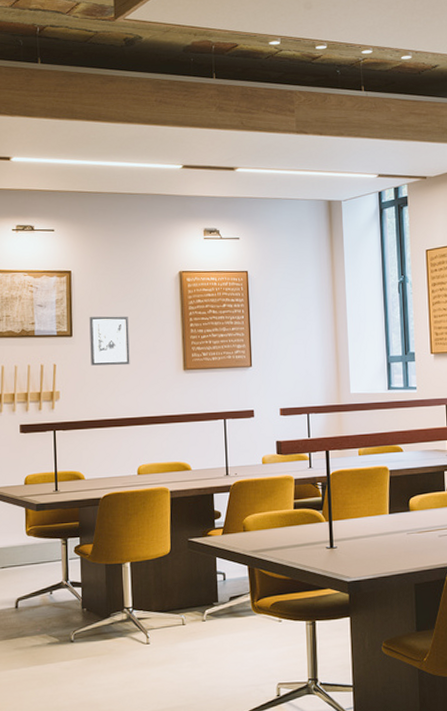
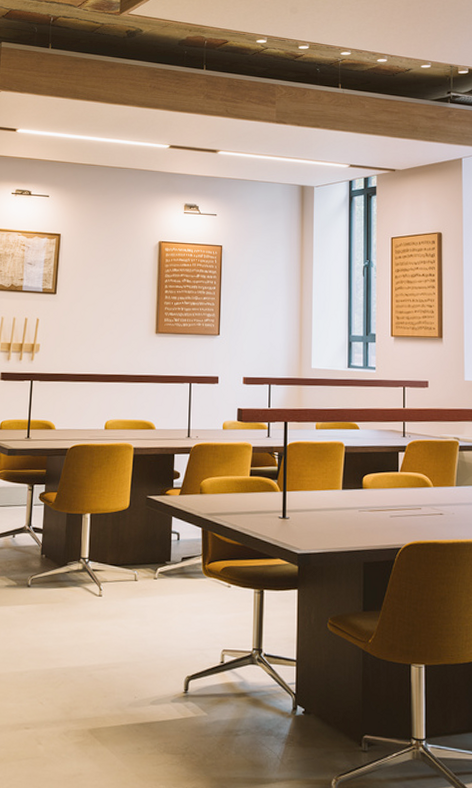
wall art: present [89,316,130,366] -> none [71,277,109,325]

